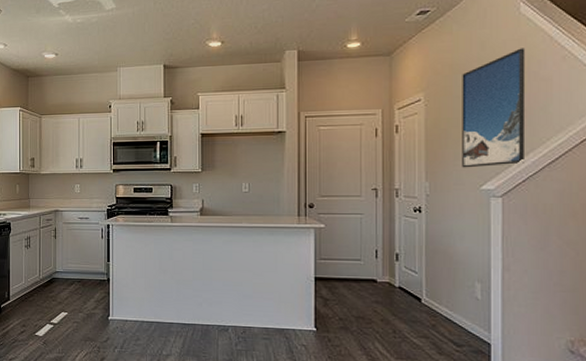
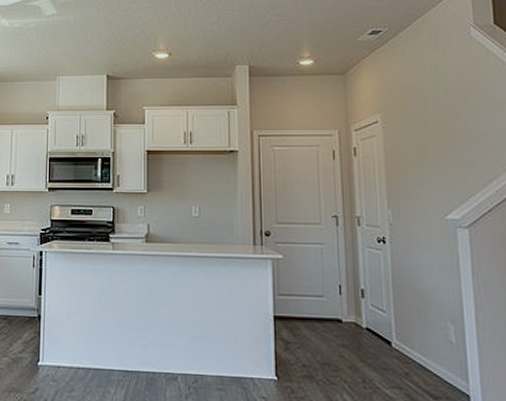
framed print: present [462,48,526,168] -> none [418,72,488,196]

